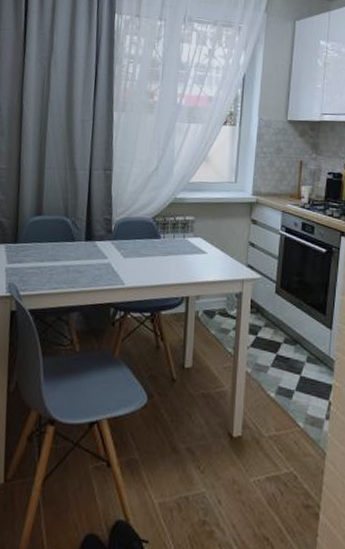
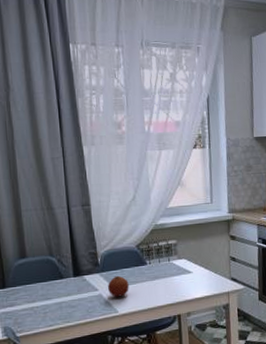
fruit: none [118,245,140,269] -> present [108,275,129,297]

